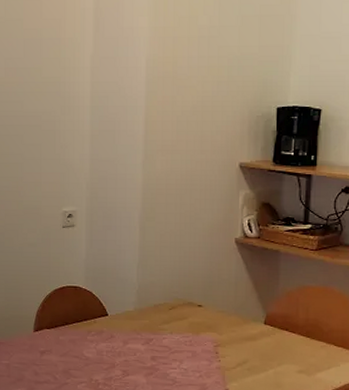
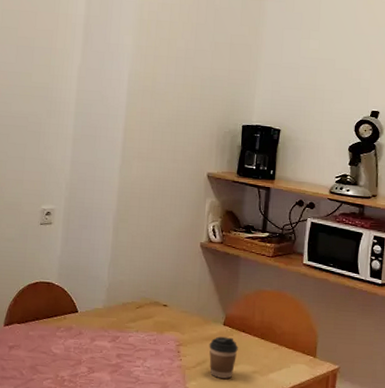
coffee cup: none [249,336,282,379] -> present [209,336,238,379]

